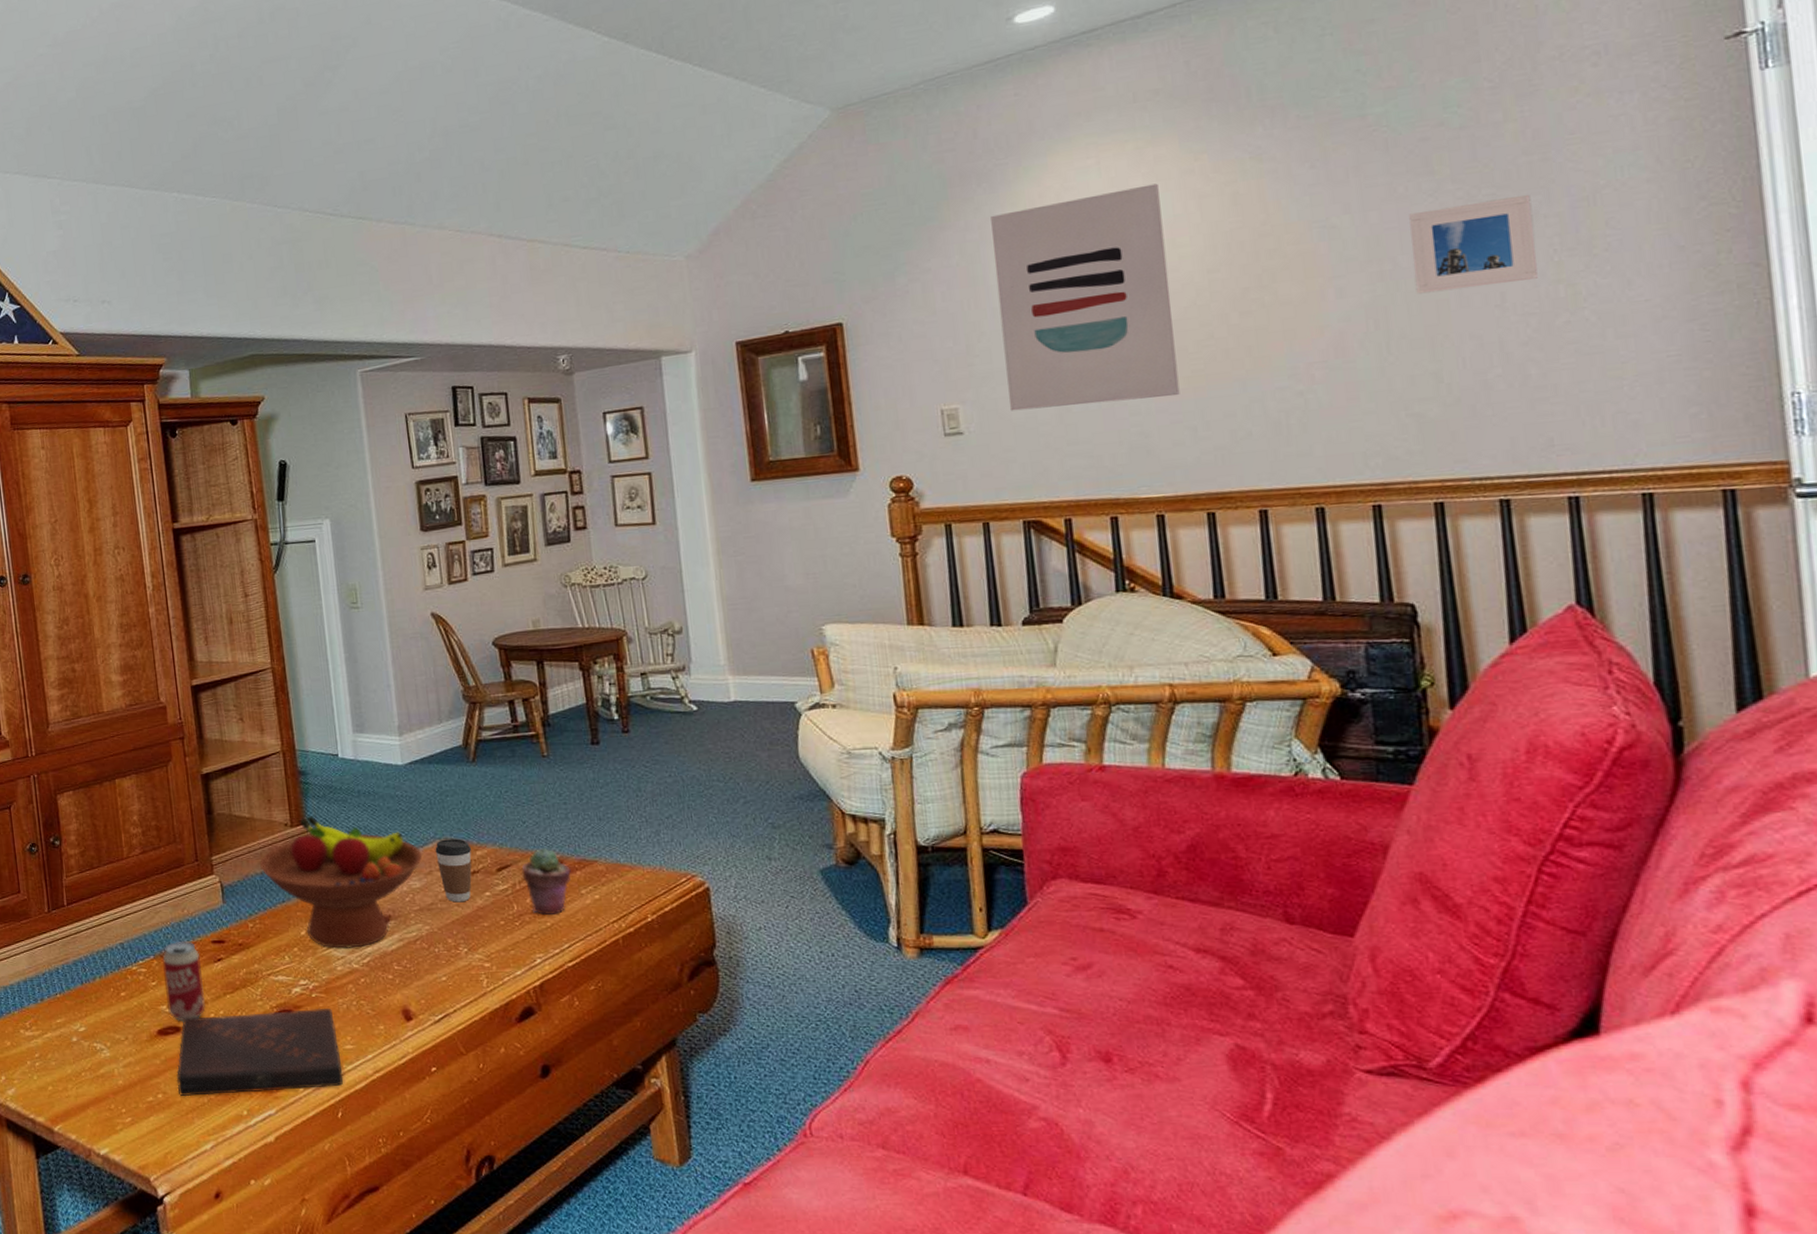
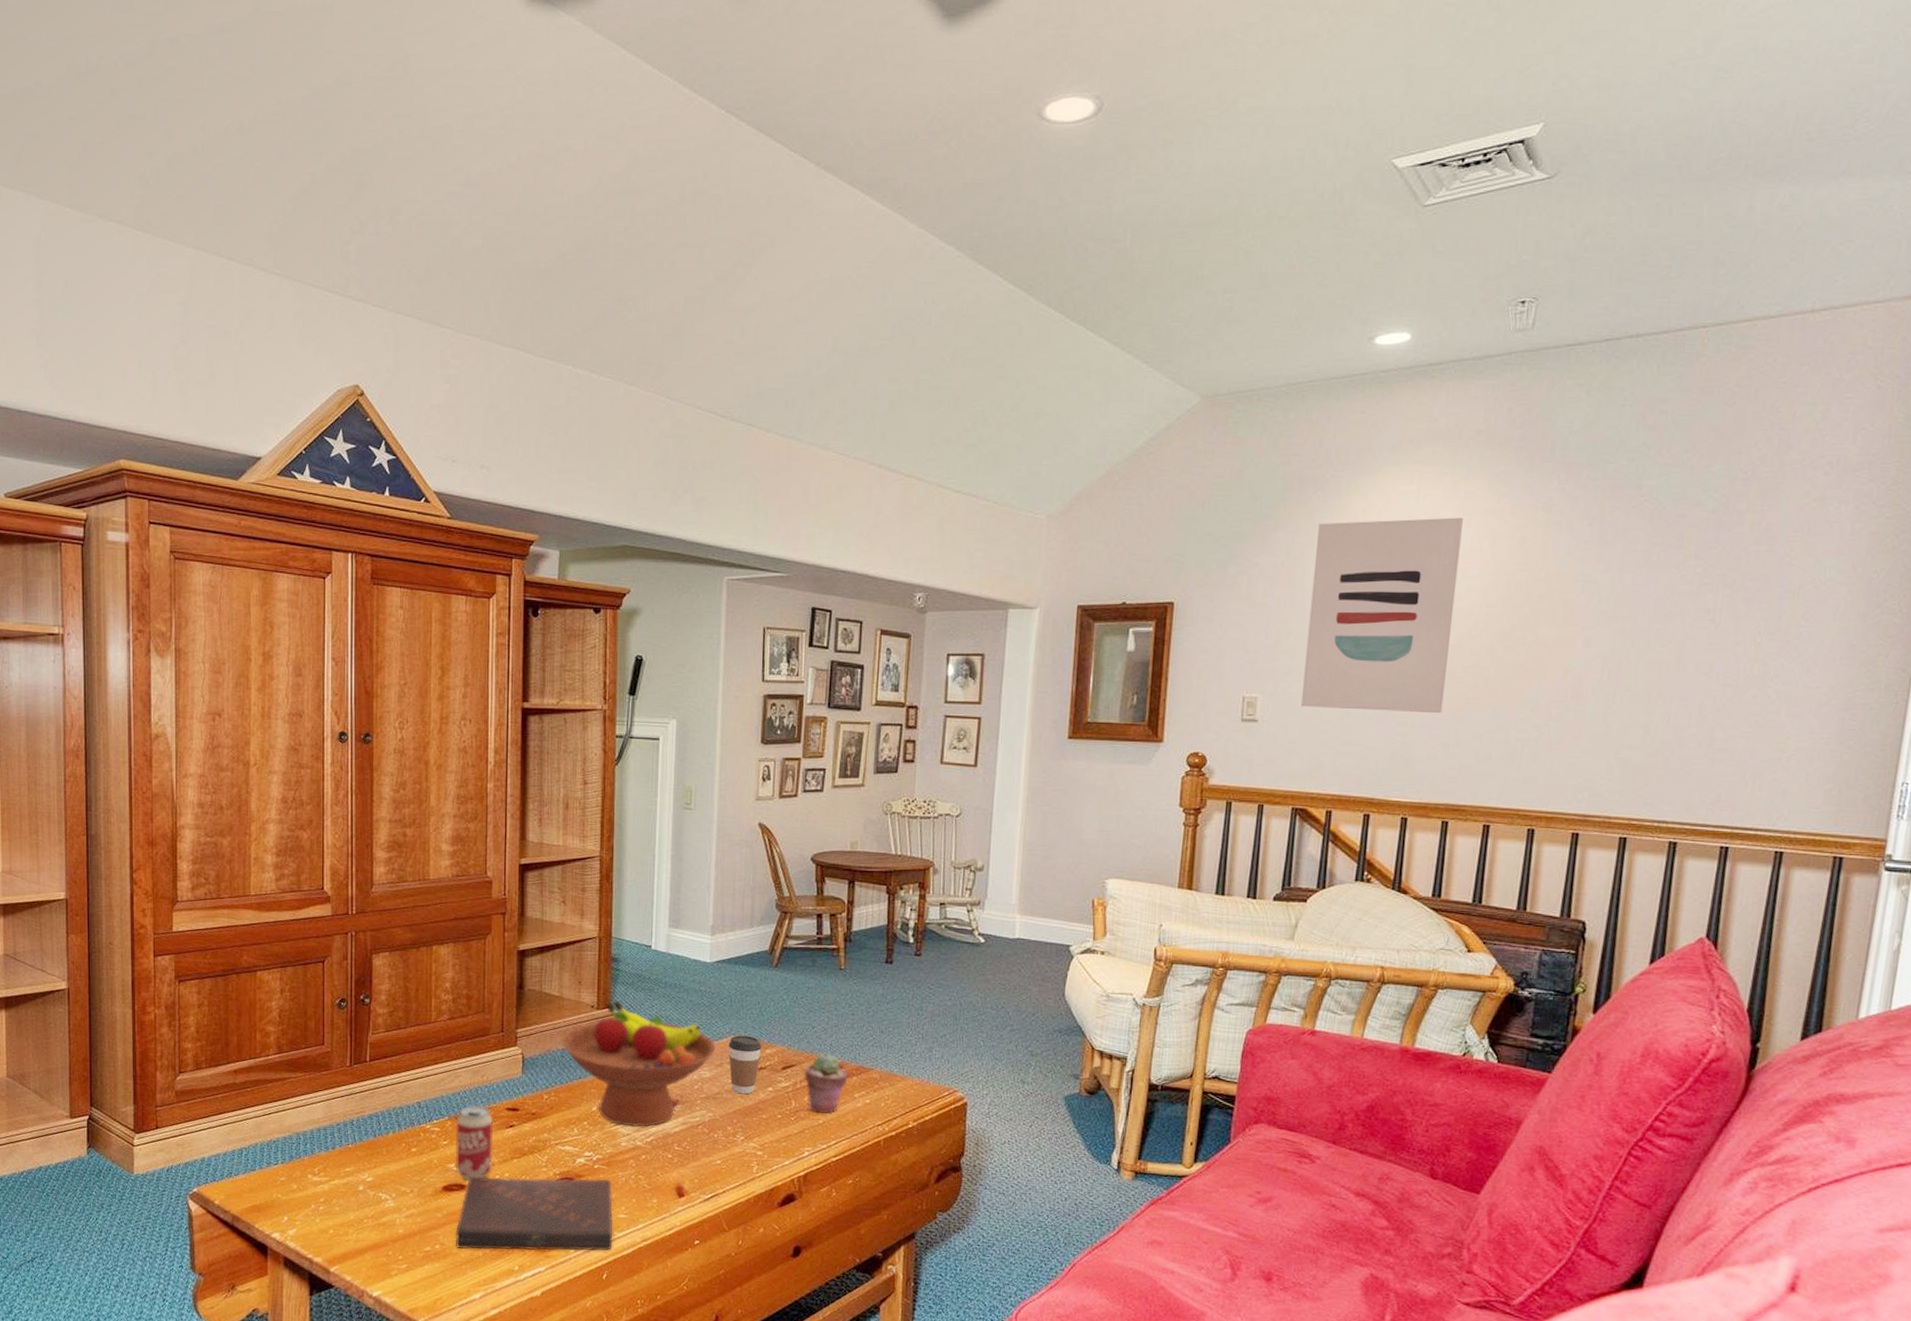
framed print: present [1409,194,1538,294] -> none [1646,579,1752,656]

